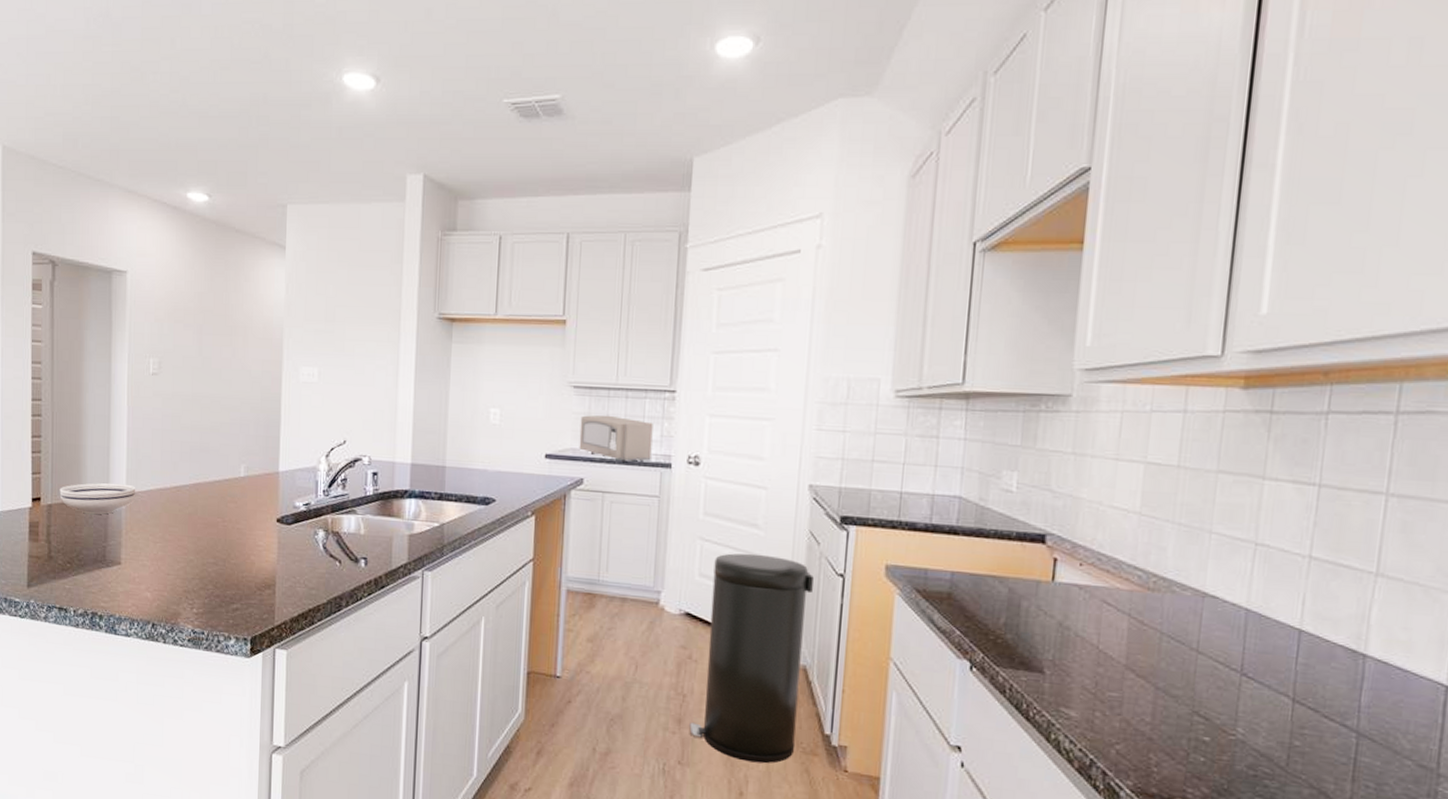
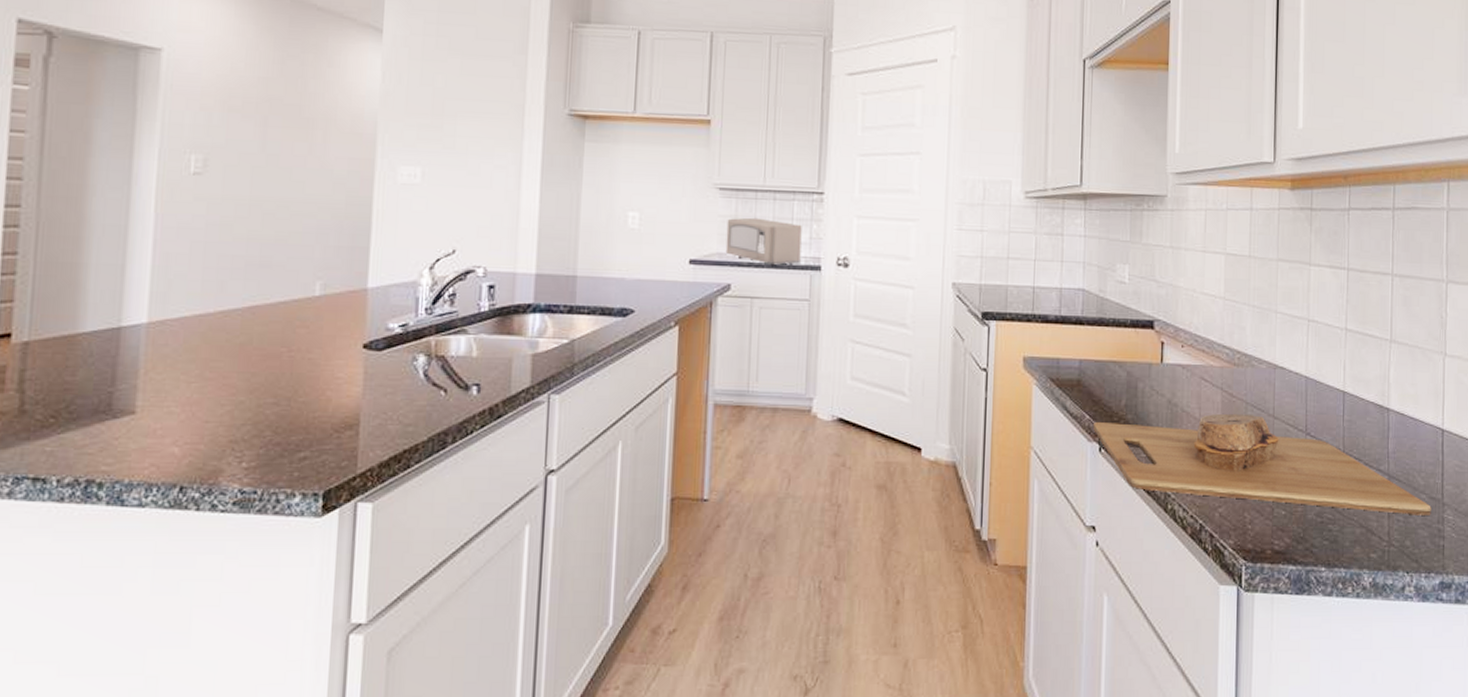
bowl: present [59,483,136,515] -> none [42,310,163,352]
pedal bin: present [689,553,814,763] -> none [845,353,959,568]
cutting board: none [964,638,1419,786] -> present [1093,414,1431,515]

